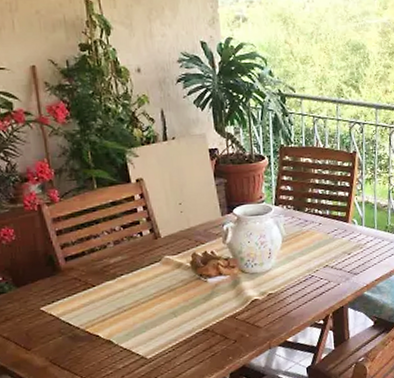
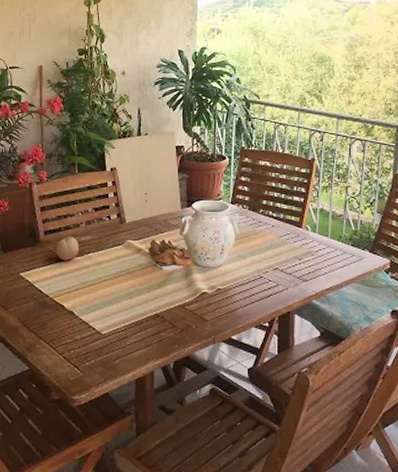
fruit: none [81,259,110,287] -> present [56,236,80,261]

